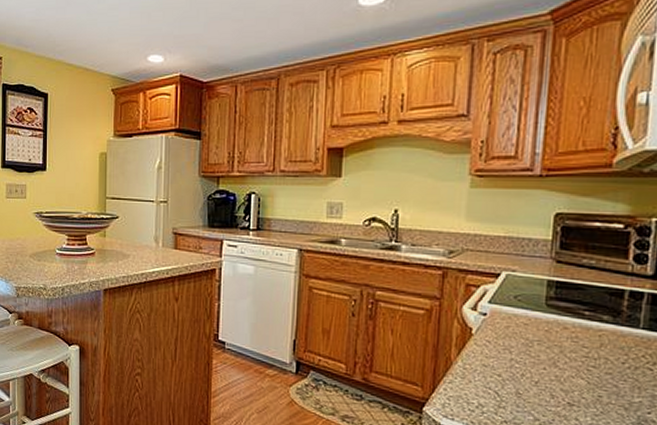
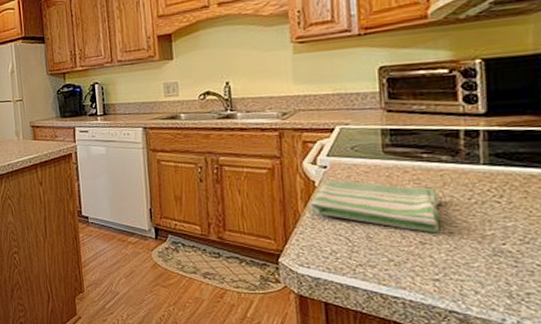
dish towel: none [463,329,595,396] -> present [310,180,440,234]

